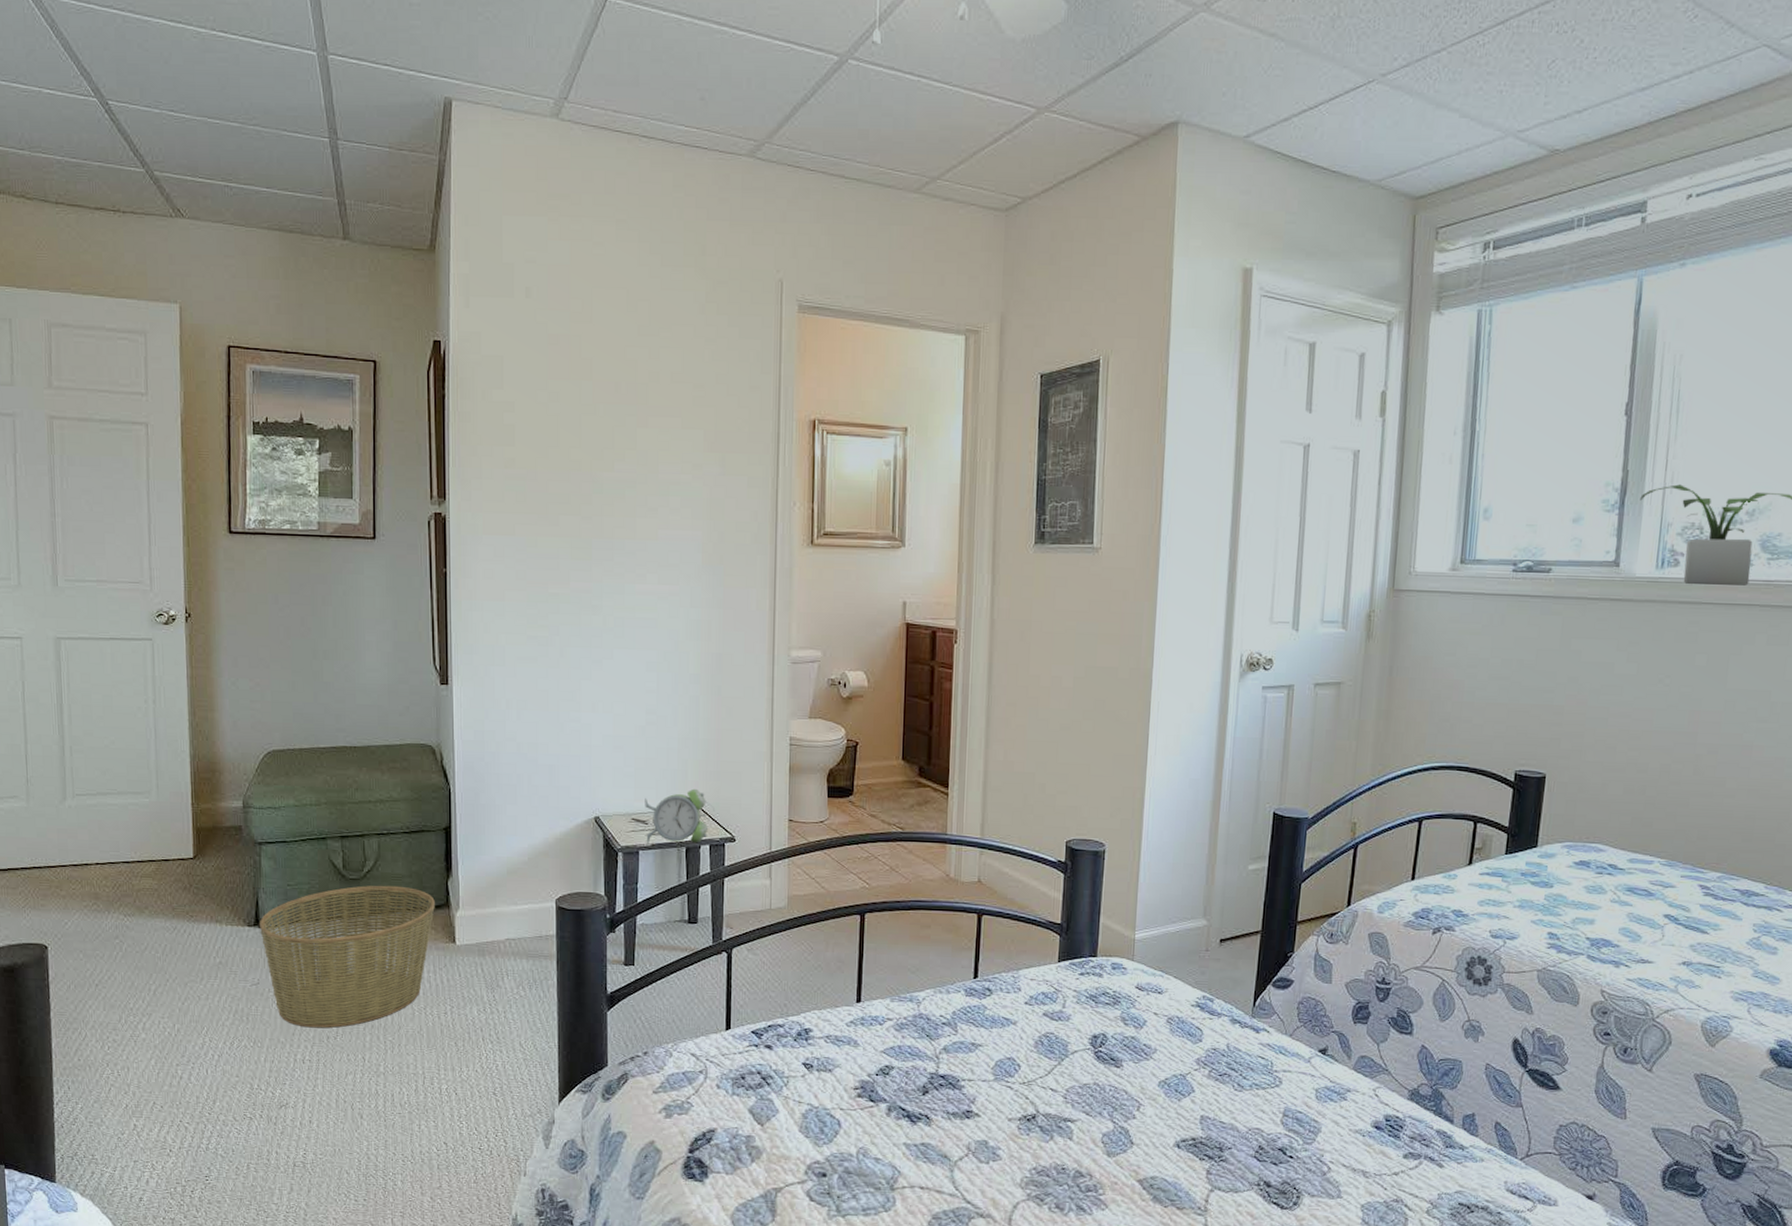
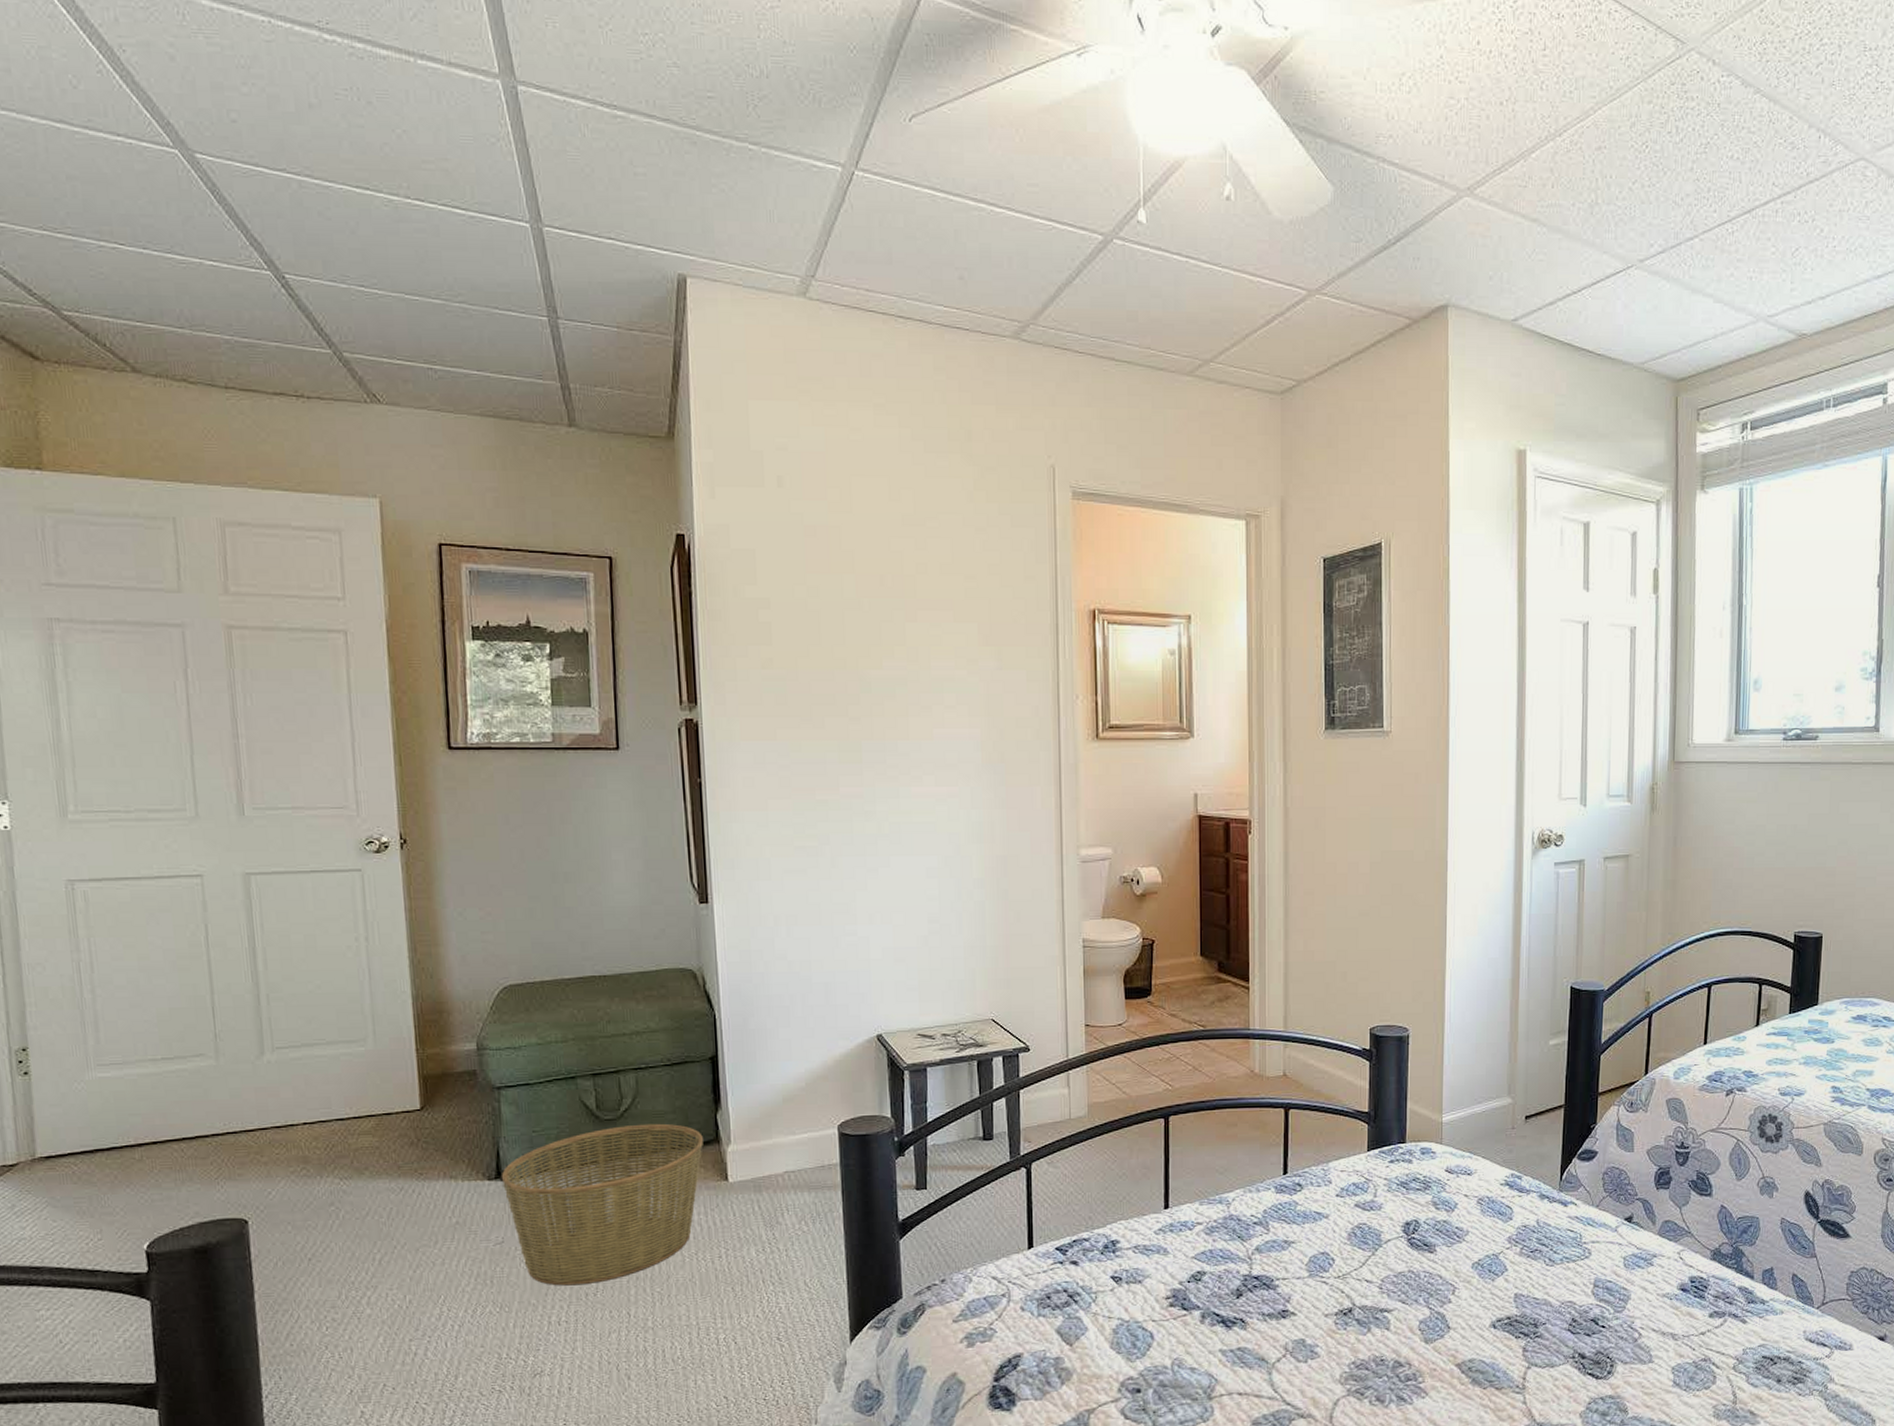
alarm clock: present [645,788,714,844] -> none [931,998,1006,1059]

